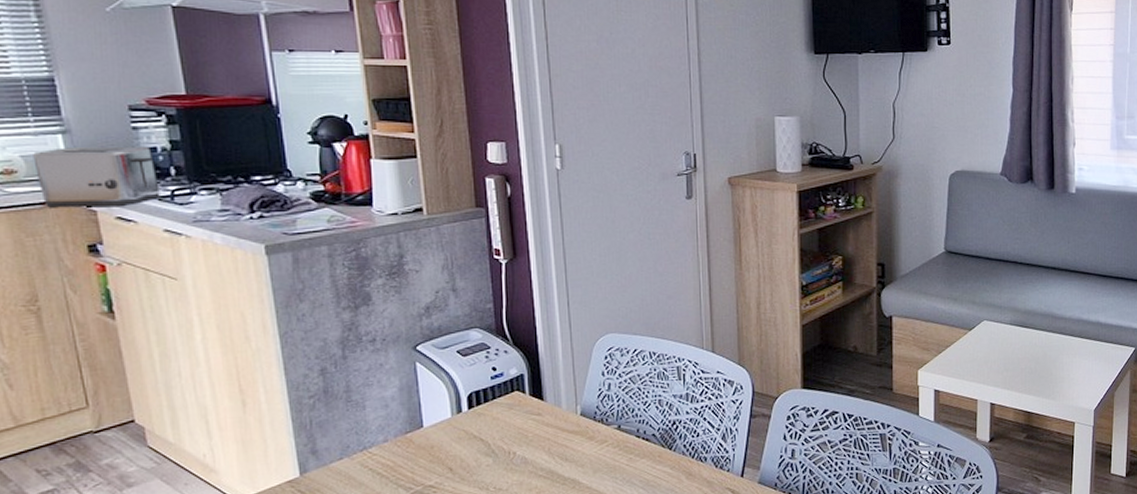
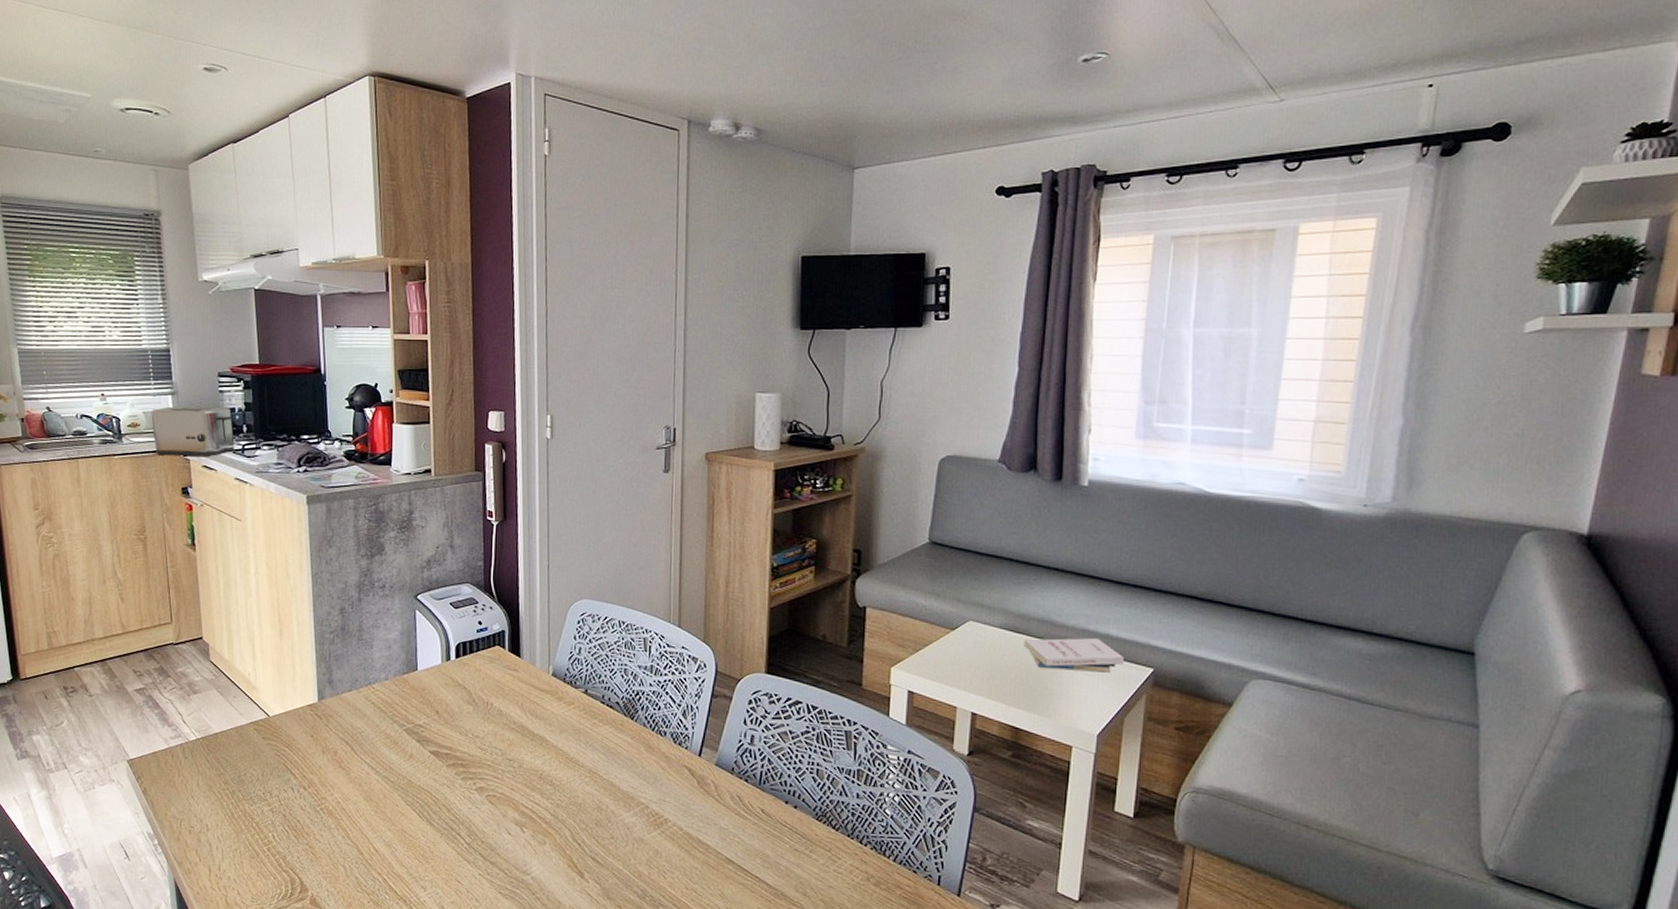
books: none [1030,325,1113,356] -> present [1023,637,1125,673]

